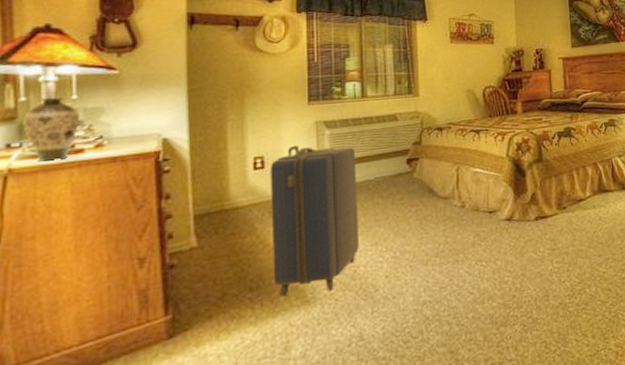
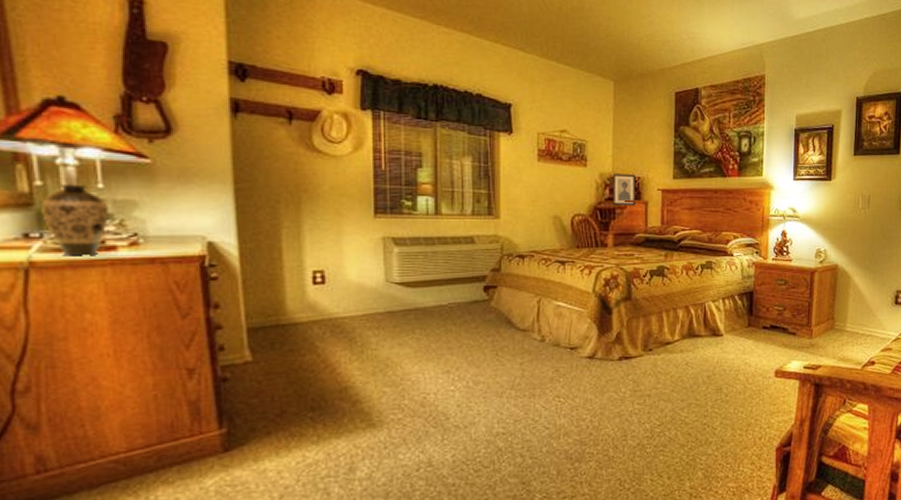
suitcase: present [270,145,359,297] -> none [331,261,429,418]
picture frame: none [517,46,540,76] -> present [612,174,635,206]

